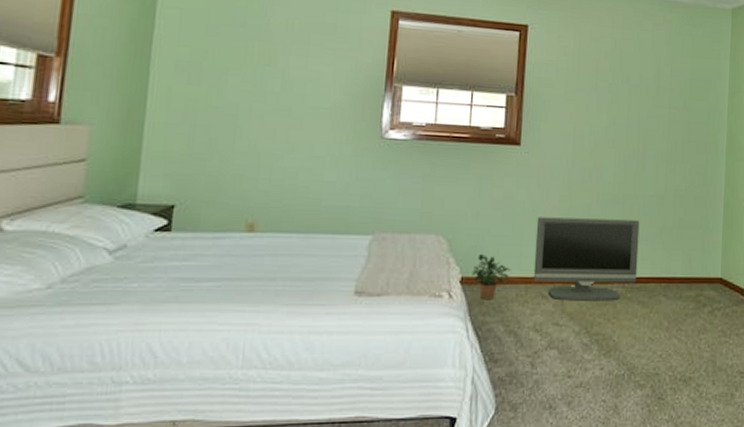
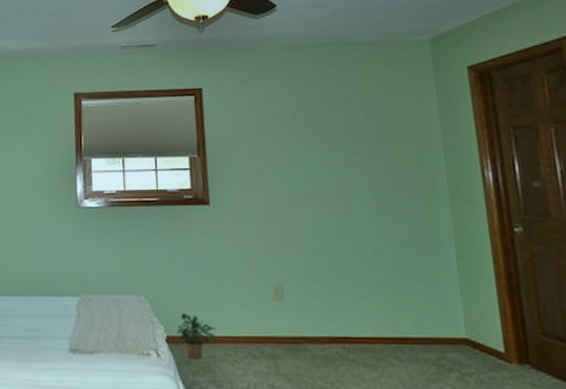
television: present [533,217,640,301] -> none [236,275,359,363]

